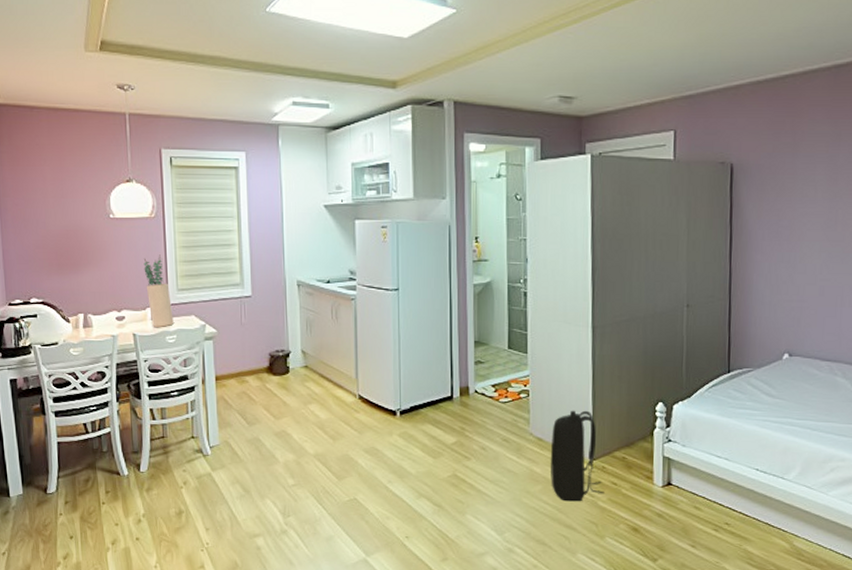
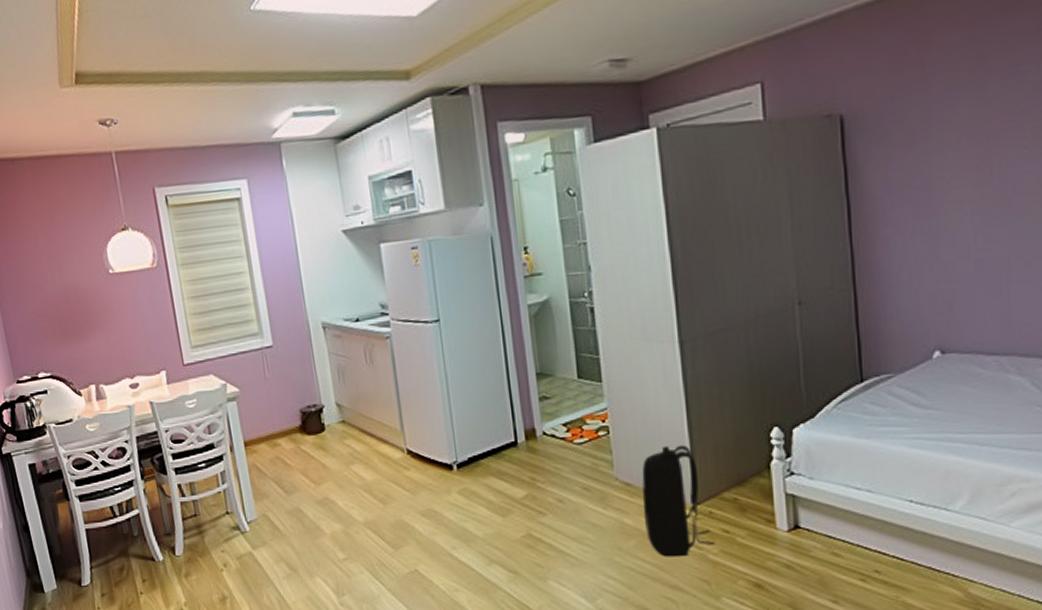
vase: present [143,254,174,328] -> none [150,309,192,393]

